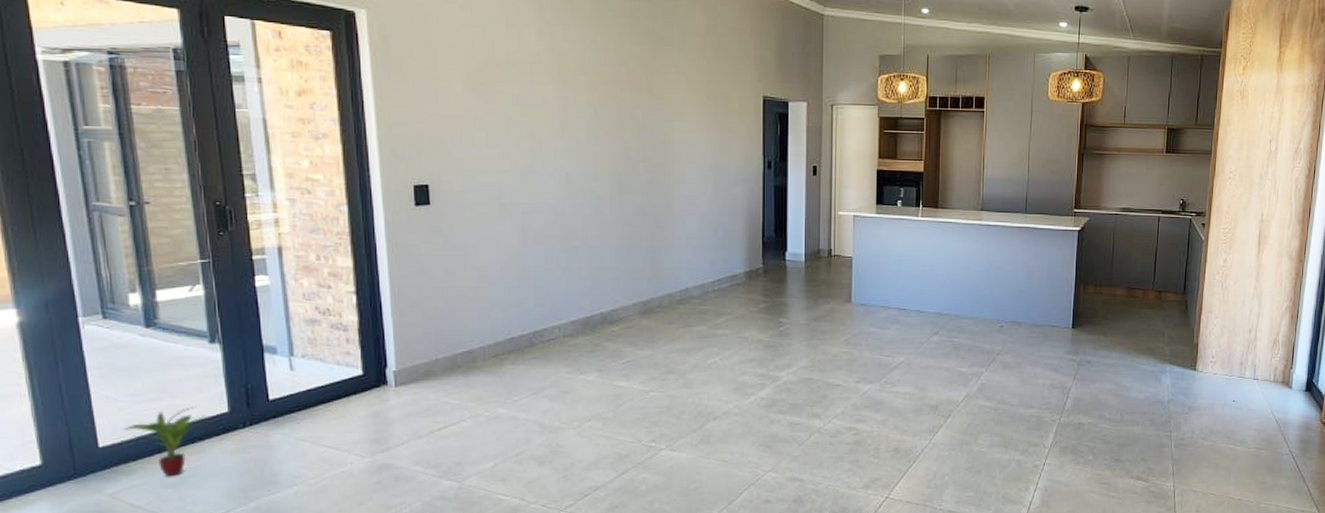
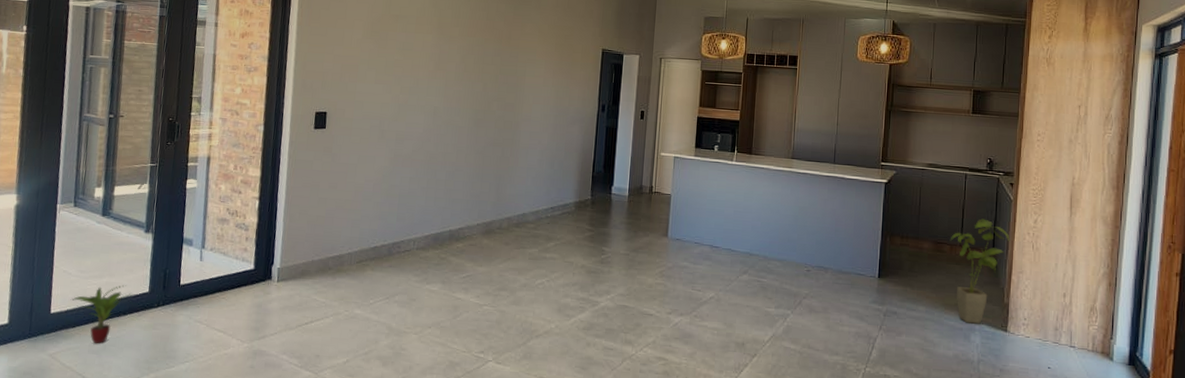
house plant: none [1142,261,1201,366] -> present [950,218,1010,324]

